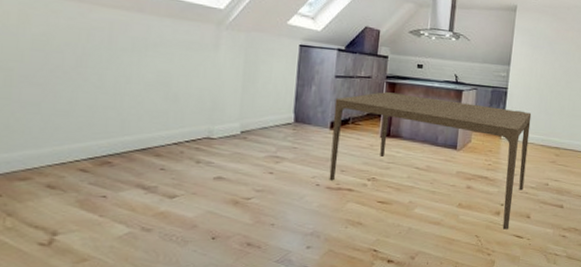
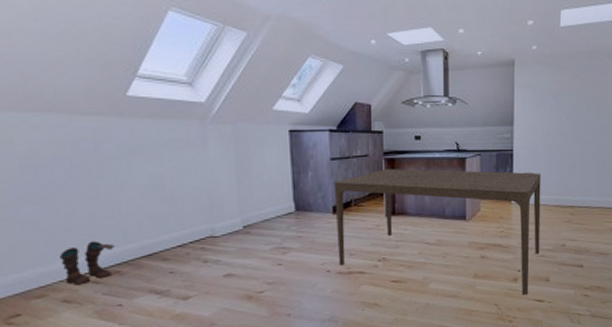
boots: none [53,129,111,172] -> present [60,241,115,286]

